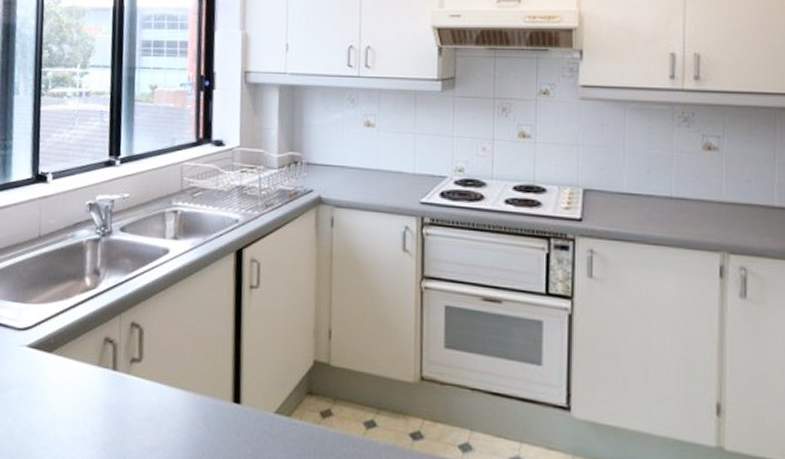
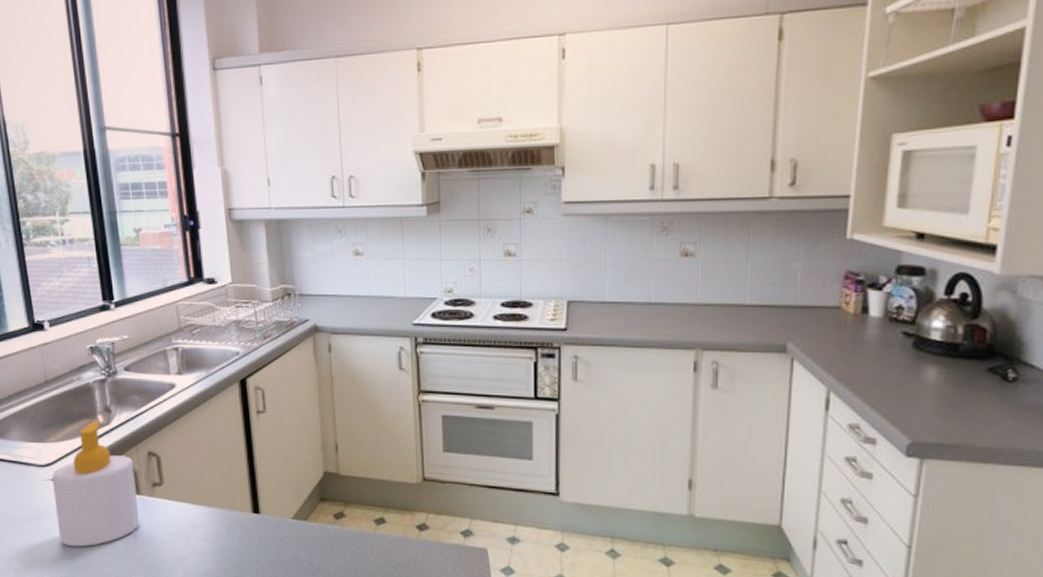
soap bottle: none [24,283,115,427] -> present [51,421,139,547]

